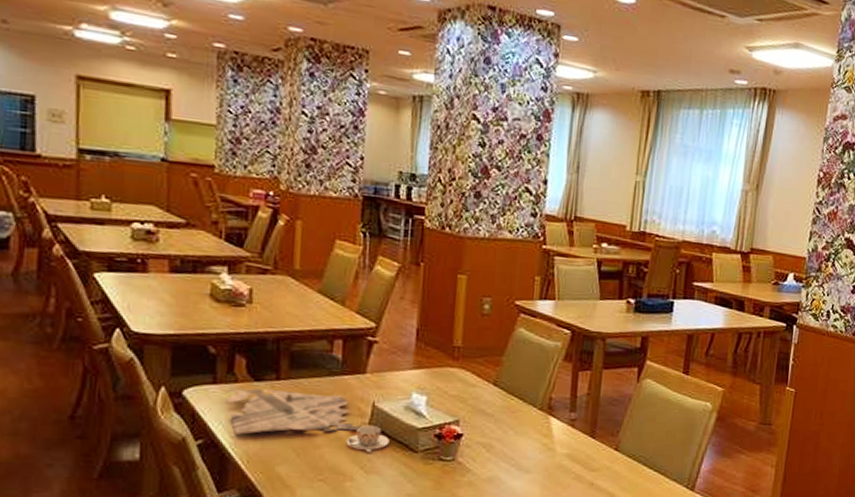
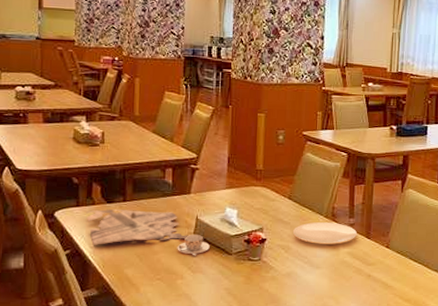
plate: none [497,415,580,444] -> present [292,222,358,244]

